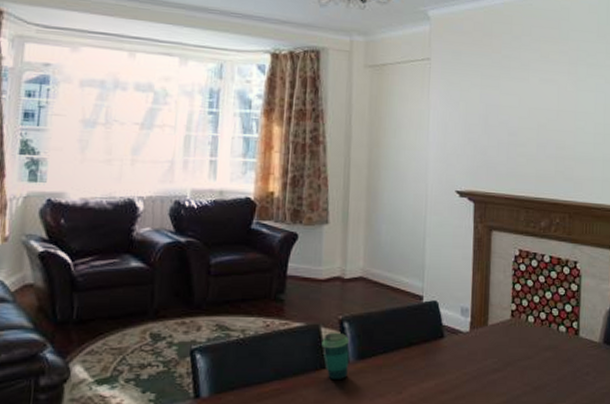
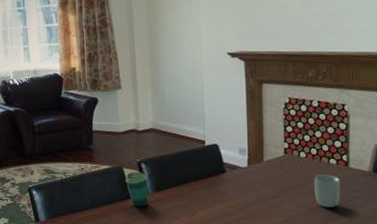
cup: none [541,345,569,385] -> present [314,175,340,207]

